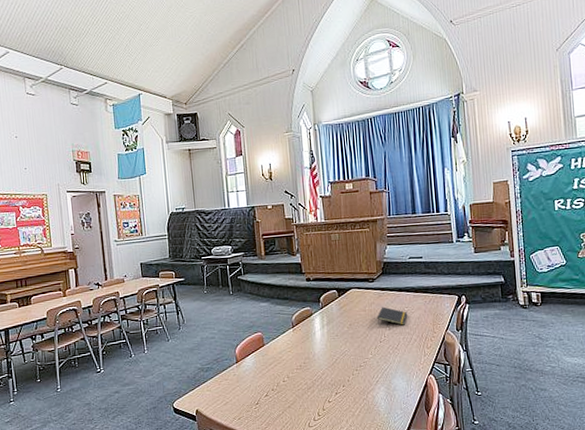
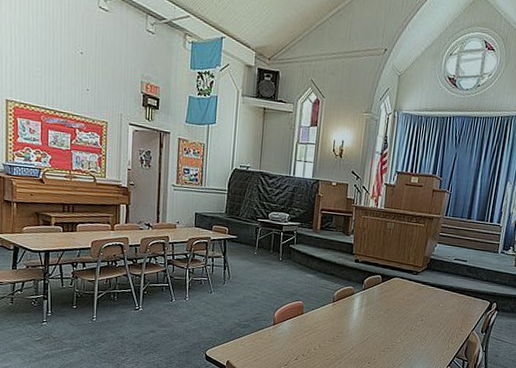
notepad: present [376,307,408,325] -> none [412,299,442,319]

